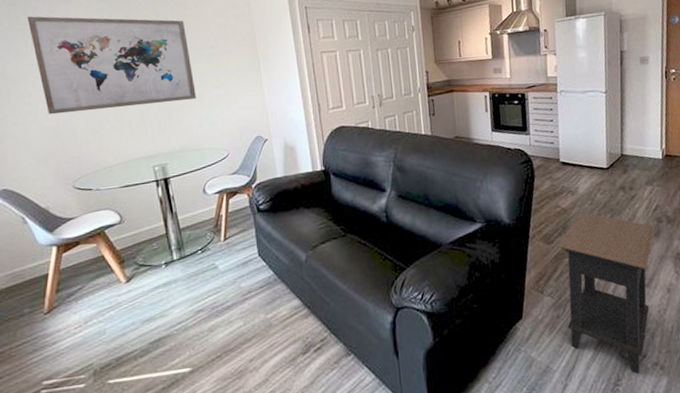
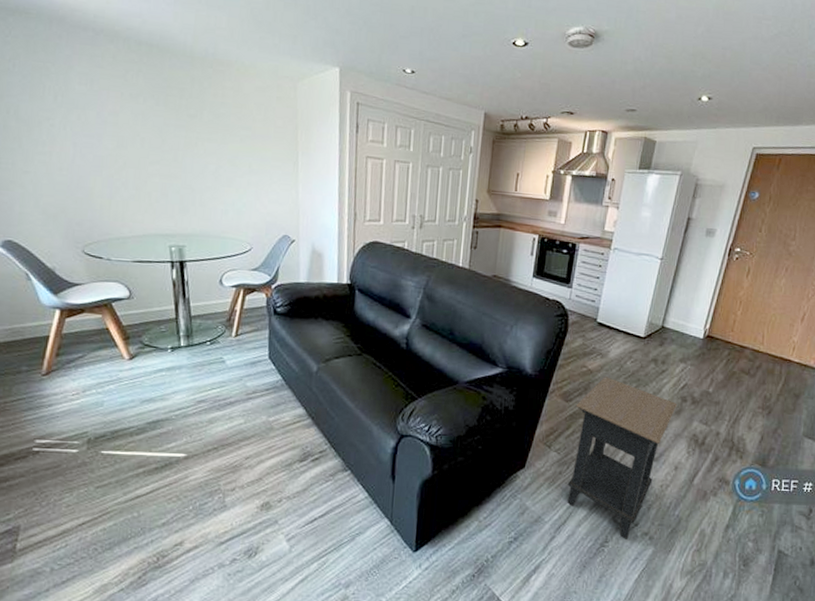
wall art: present [27,16,197,115] -> none [47,54,226,182]

